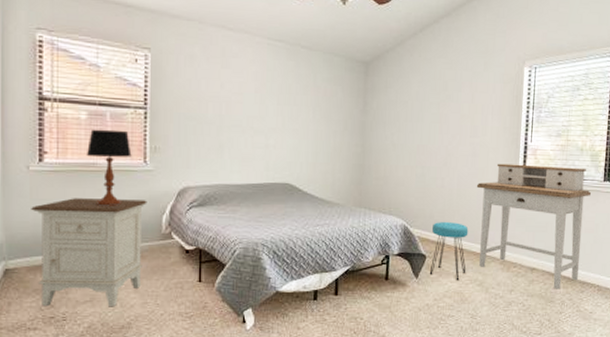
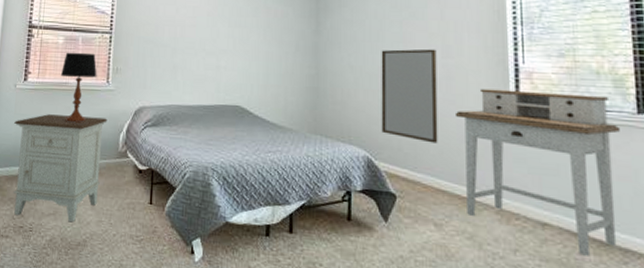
home mirror: none [417,129,466,211] -> present [381,49,438,144]
stool: present [429,222,469,281] -> none [401,155,450,230]

